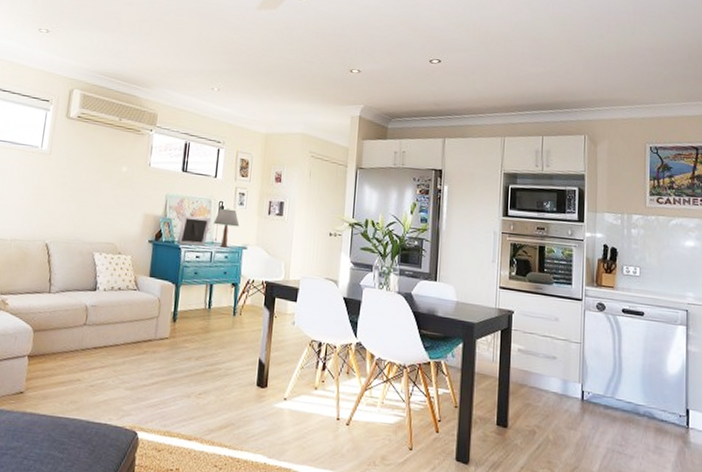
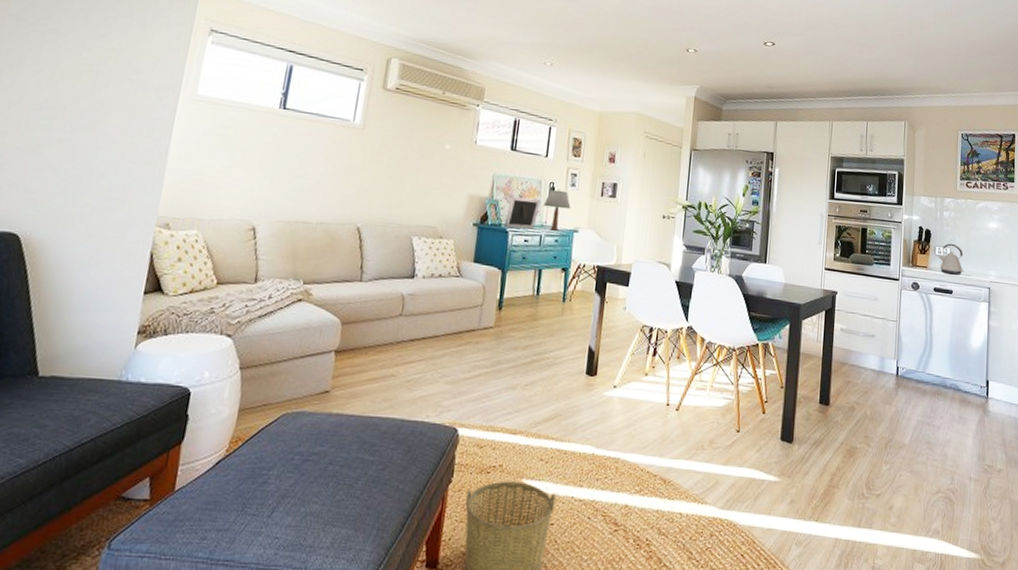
kettle: none [626,262,657,297] -> present [938,243,964,276]

